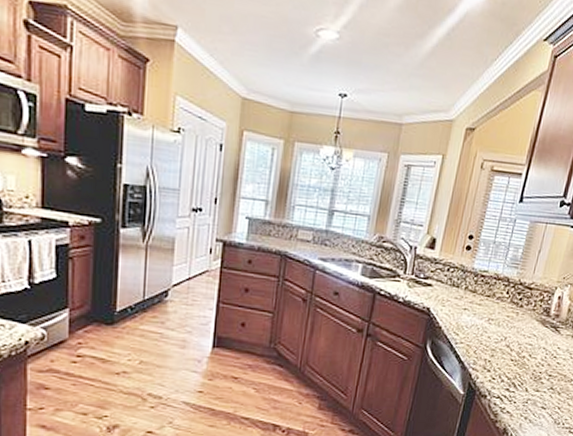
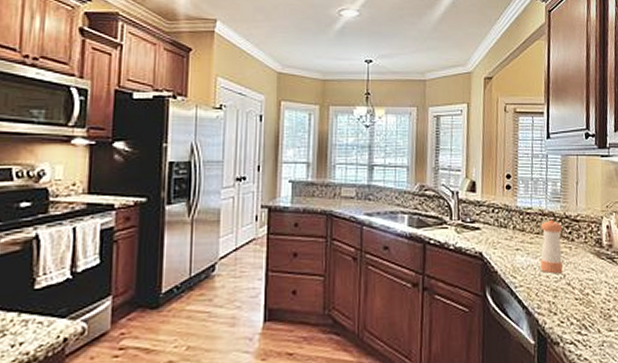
pepper shaker: none [483,284,514,336] -> present [540,219,563,274]

